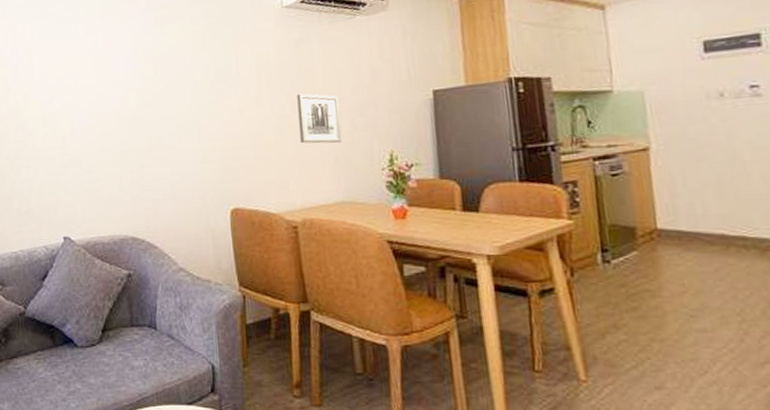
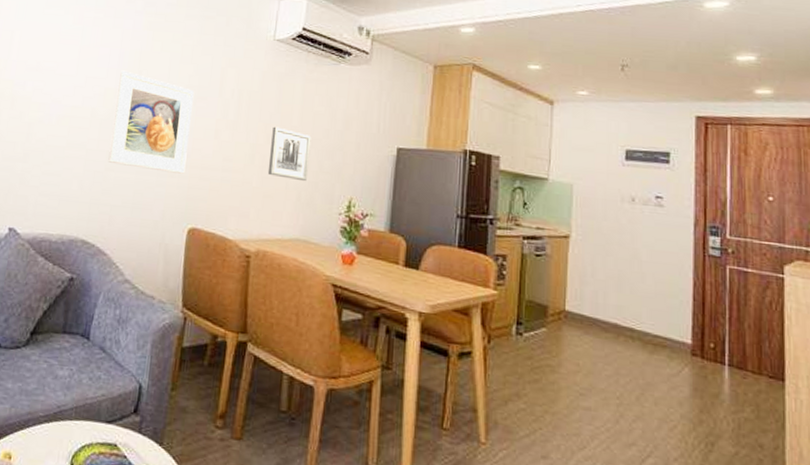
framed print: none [137,69,217,161] -> present [108,70,195,174]

